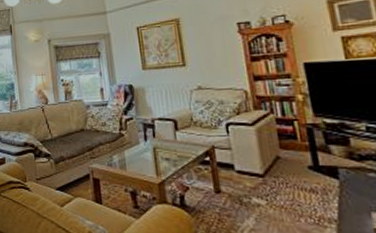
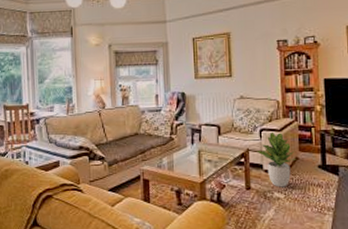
potted plant: none [224,126,276,192] -> present [257,131,295,187]

